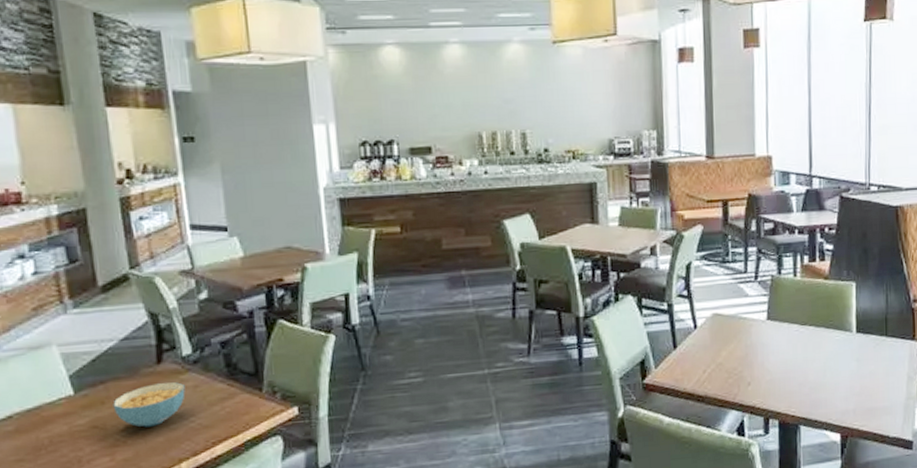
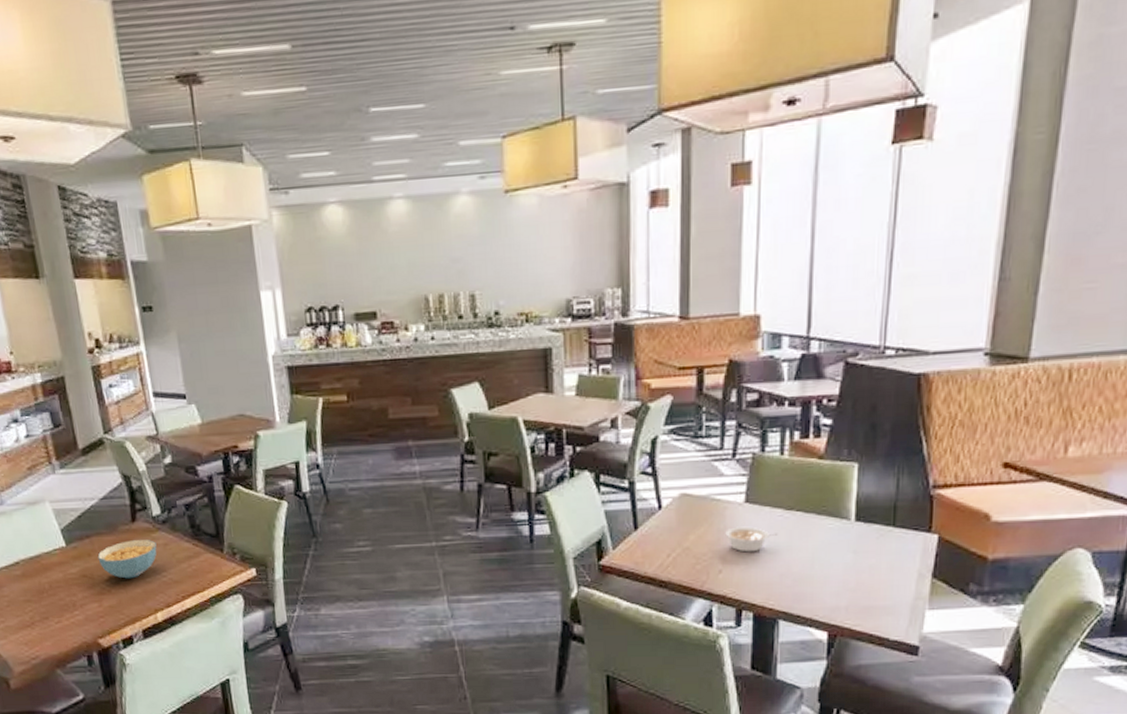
legume: none [752,341,795,365] -> present [725,526,777,553]

